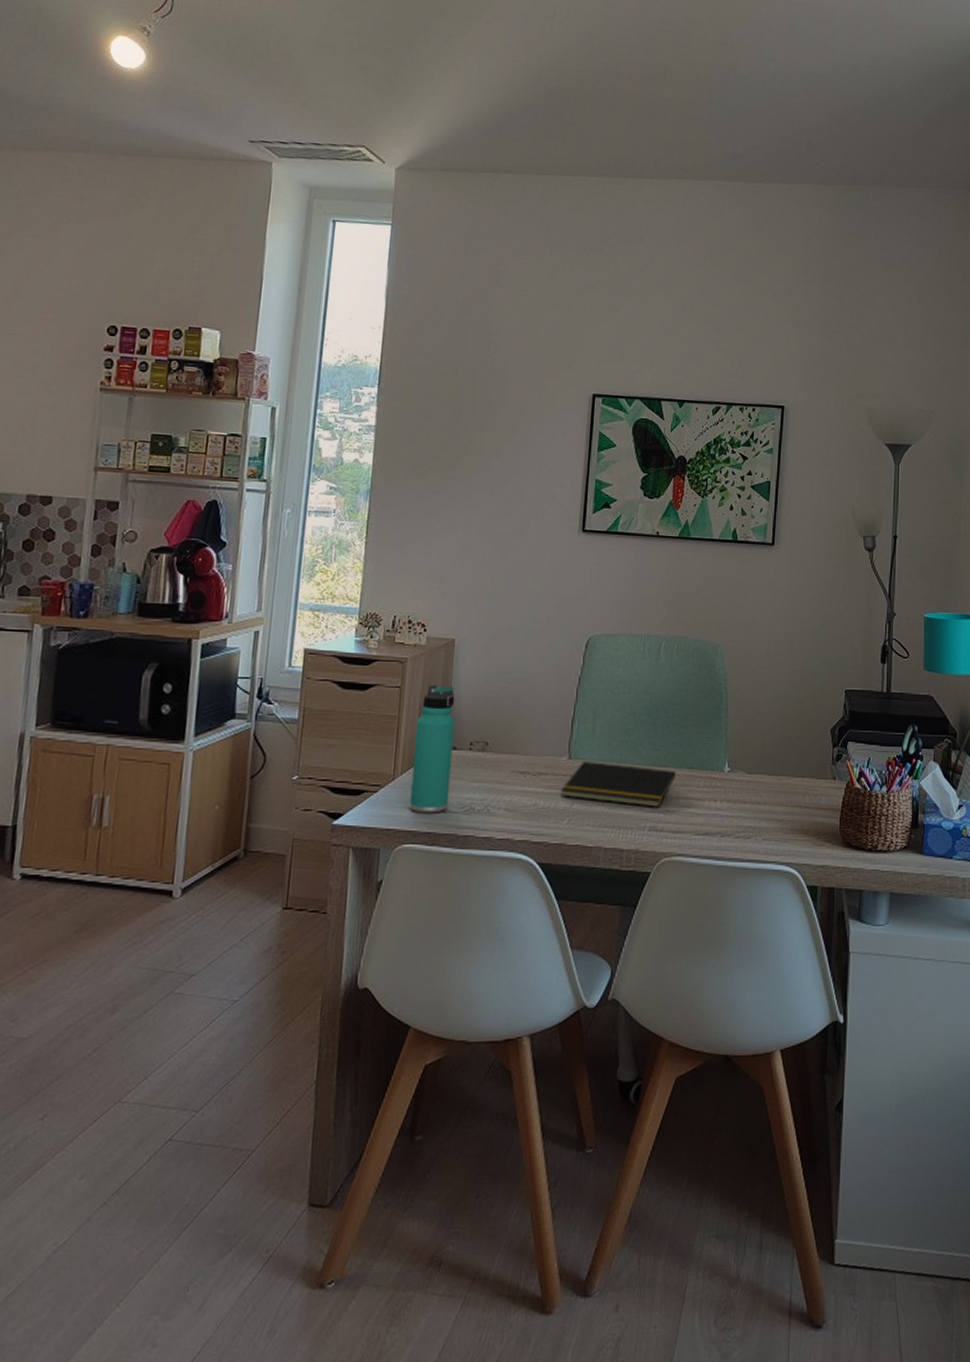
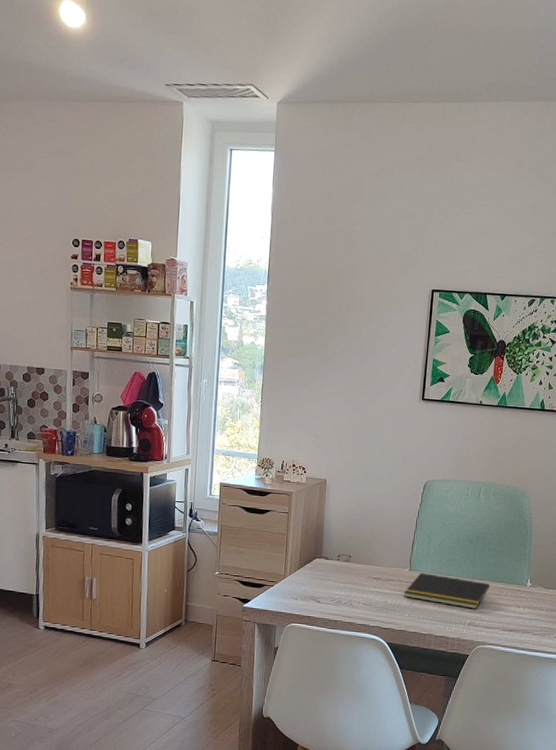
thermos bottle: present [409,684,455,813] -> none [296,512,327,604]

